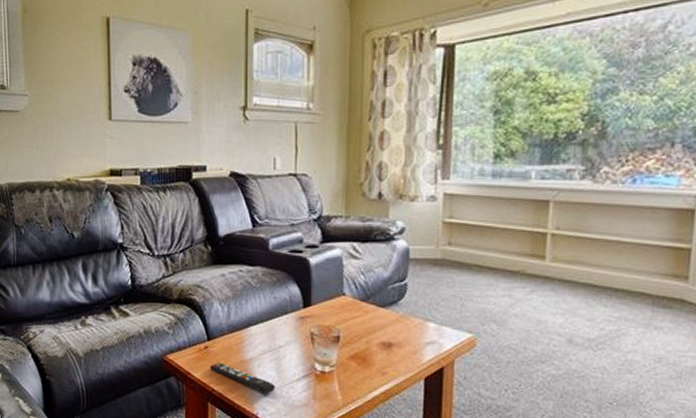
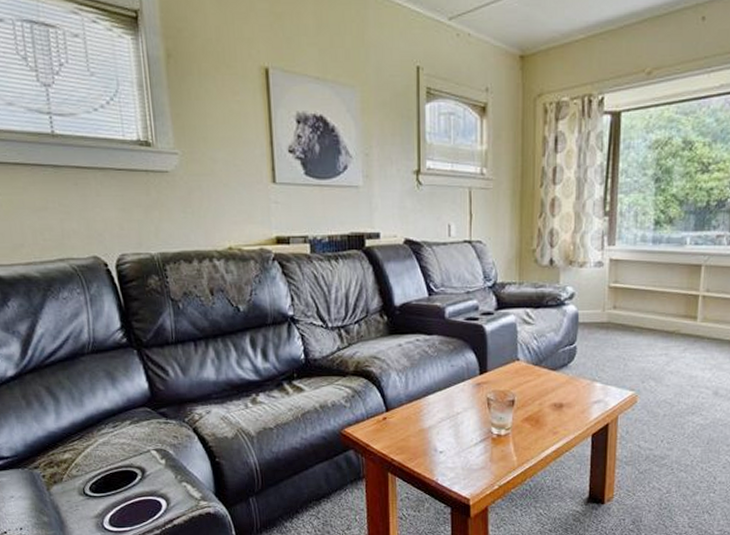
remote control: present [209,362,276,394] -> none [388,432,455,460]

